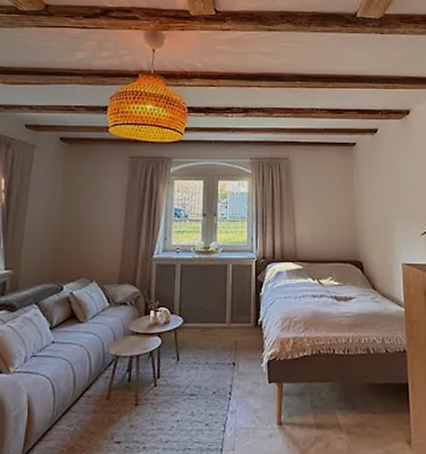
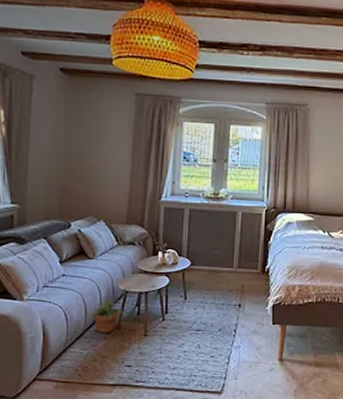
potted plant: none [77,362,114,406] -> present [88,296,124,334]

